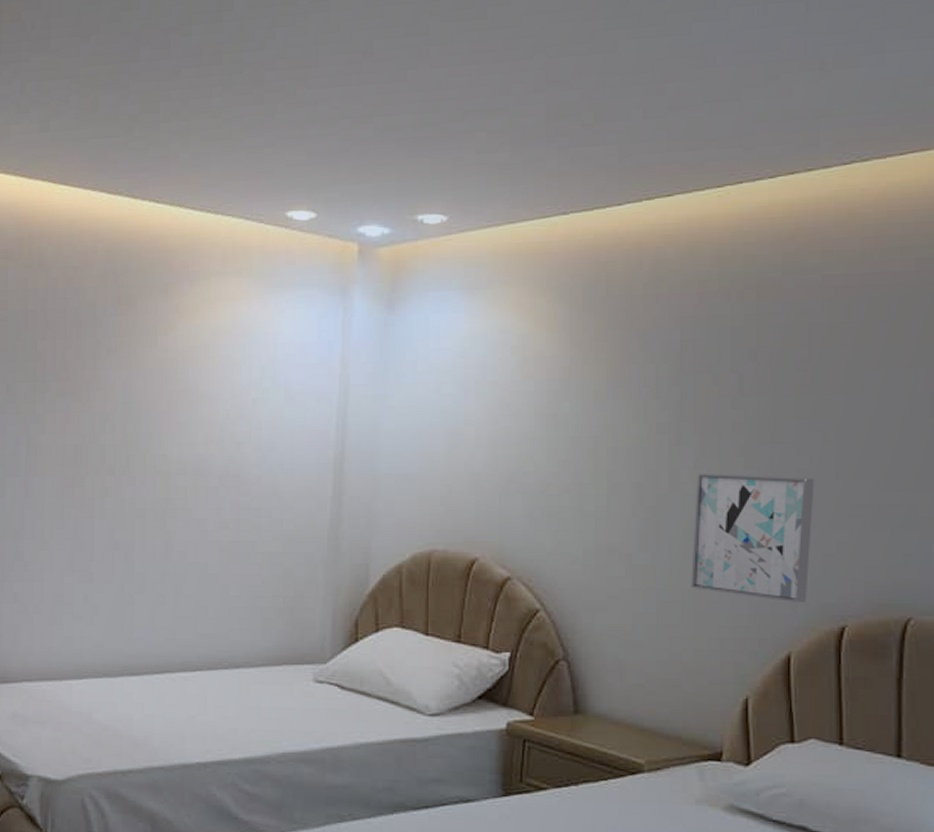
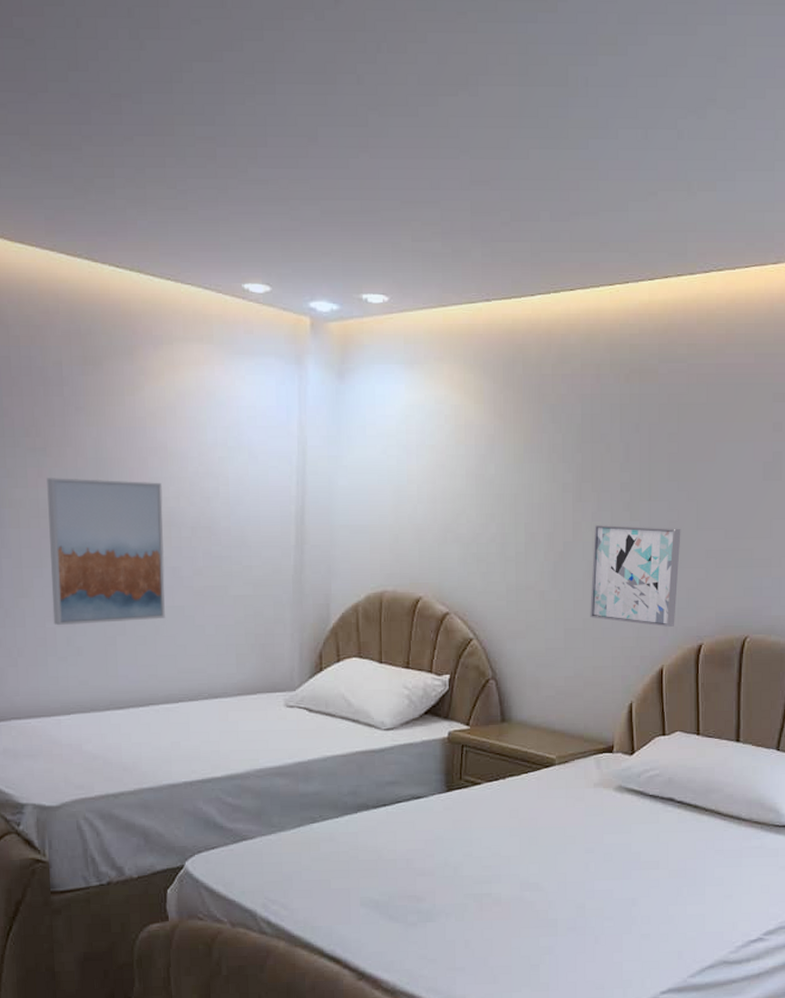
wall art: none [71,423,191,582] -> present [47,478,165,626]

